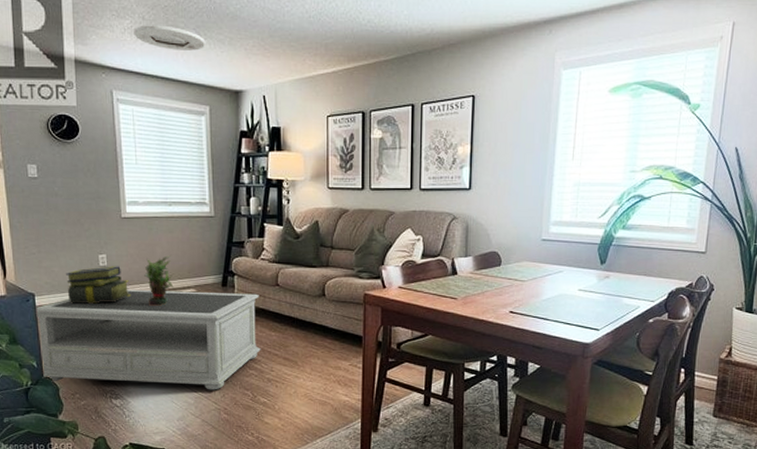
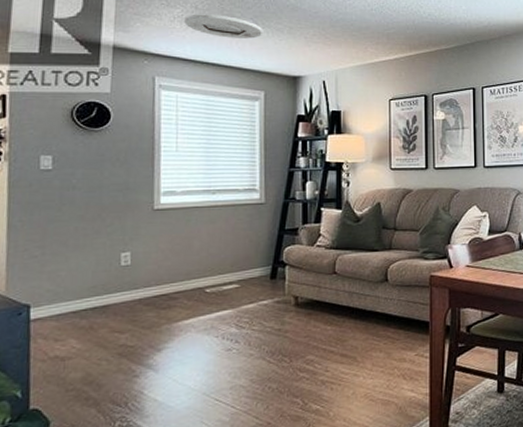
coffee table: present [36,289,261,390] -> none [27,284,314,415]
stack of books: present [66,266,131,304] -> none [75,264,158,313]
potted plant: present [144,254,174,307] -> none [177,247,213,309]

